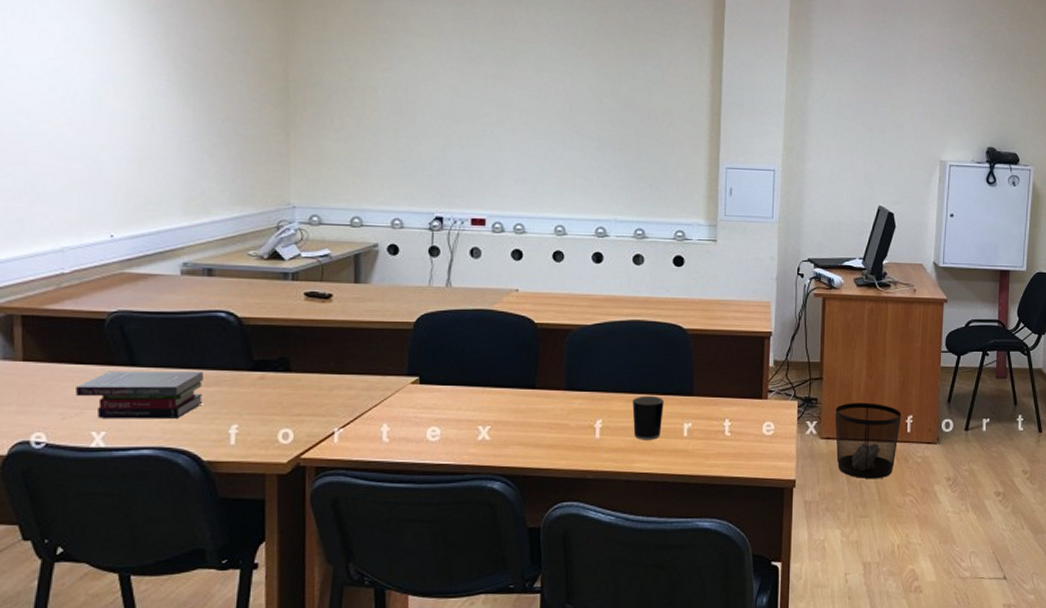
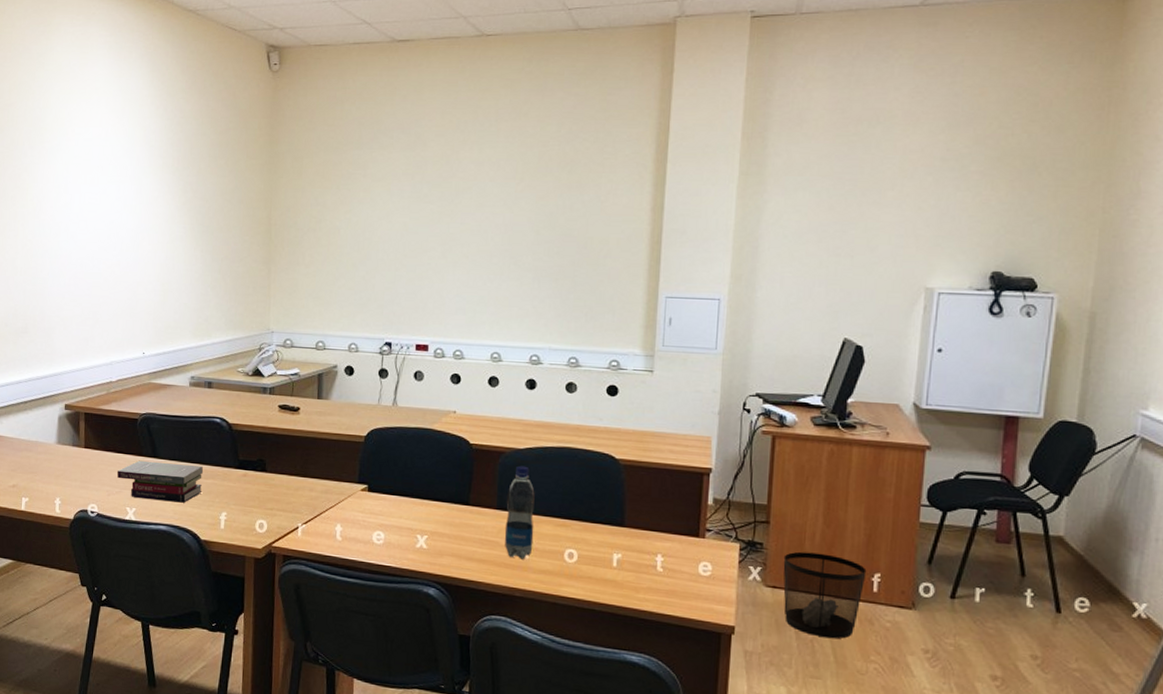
bottle: none [574,342,605,440] -> present [504,465,535,559]
mug: present [632,395,664,440] -> none [561,522,593,567]

